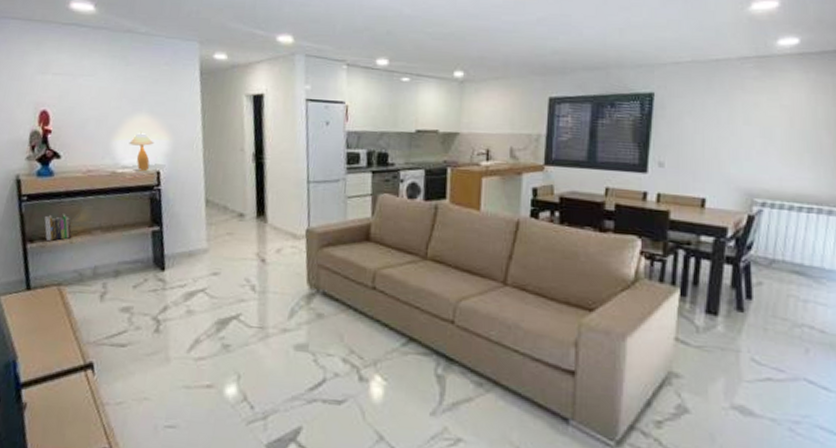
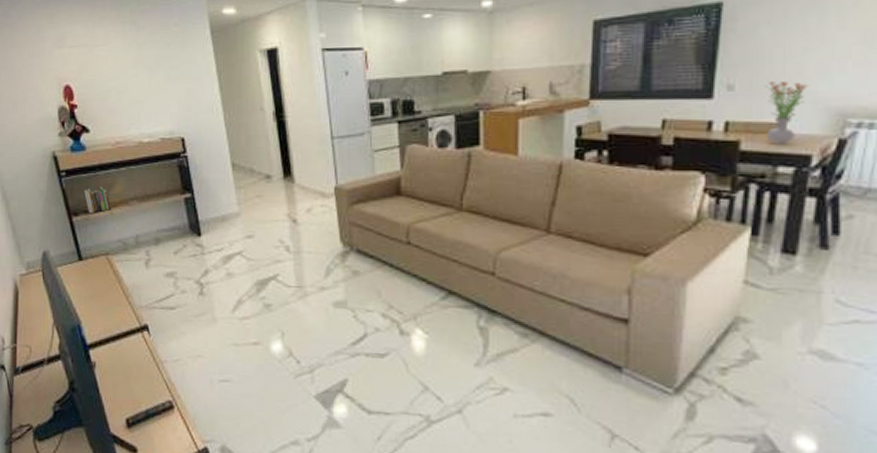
table lamp: present [129,132,154,170] -> none [151,99,175,138]
flower arrangement: none [689,162,722,217] -> present [765,82,808,145]

